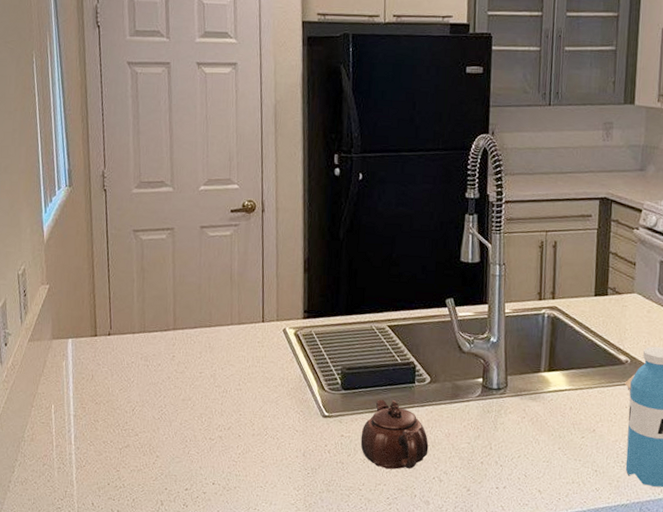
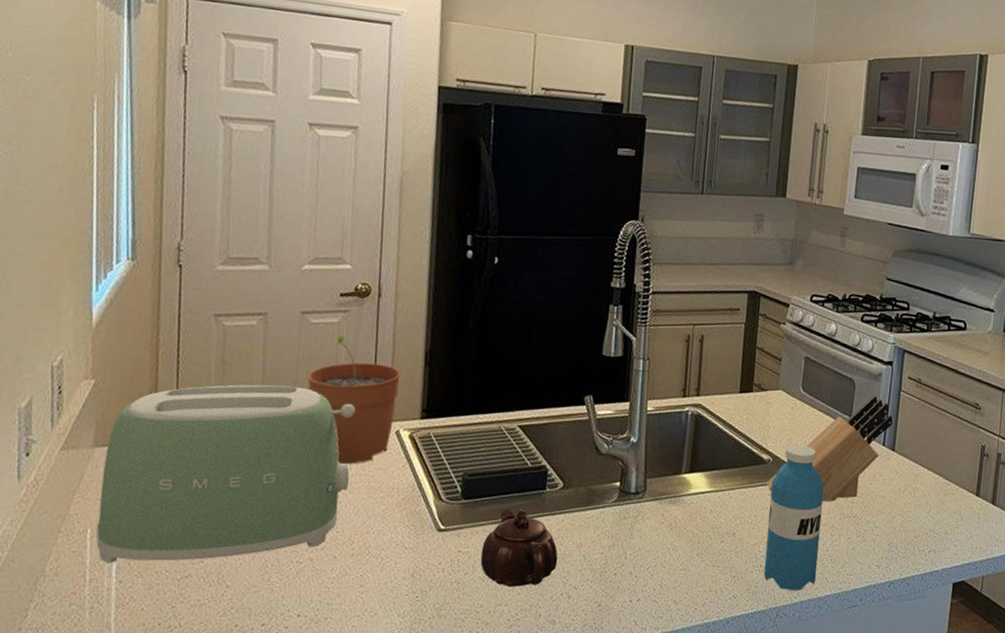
toaster: none [58,289,249,434] -> present [96,384,356,563]
plant pot: none [209,246,284,358] -> present [308,335,401,465]

